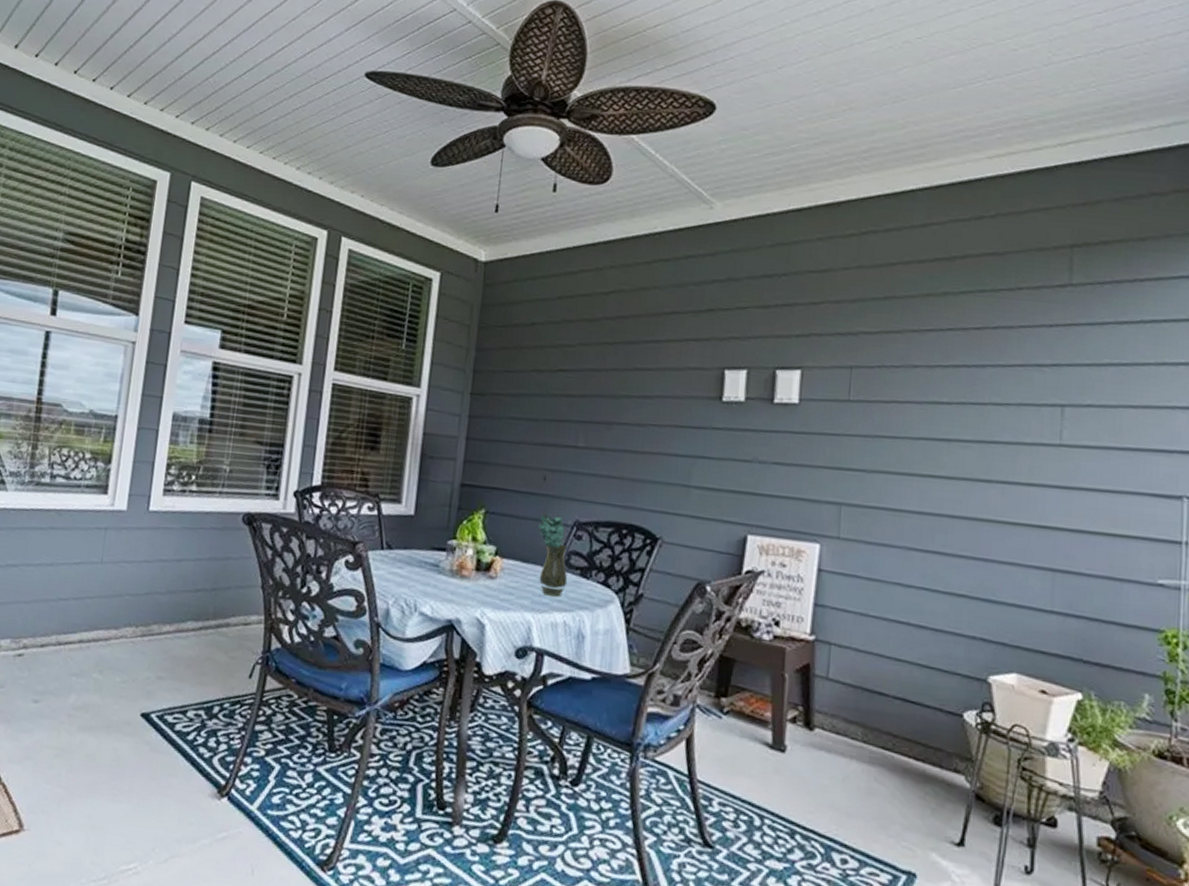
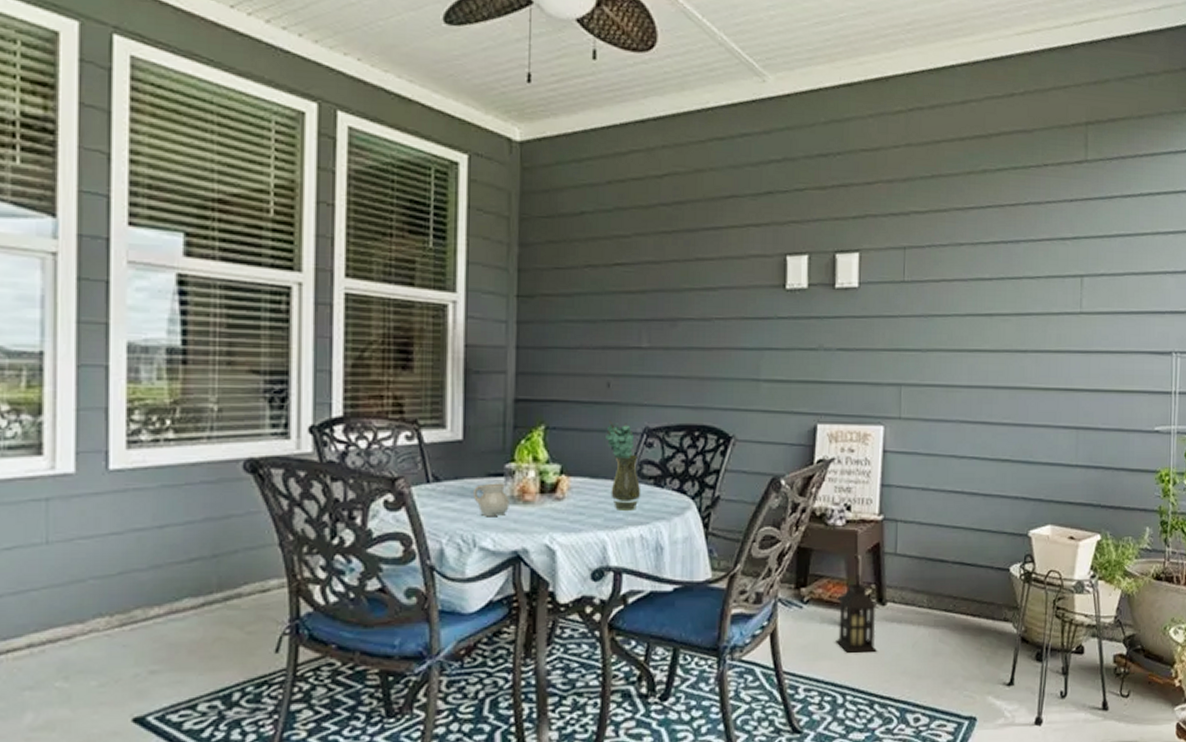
cream pitcher: none [418,556,449,587] -> present [474,483,509,517]
lantern: none [755,693,806,779] -> present [836,574,879,653]

